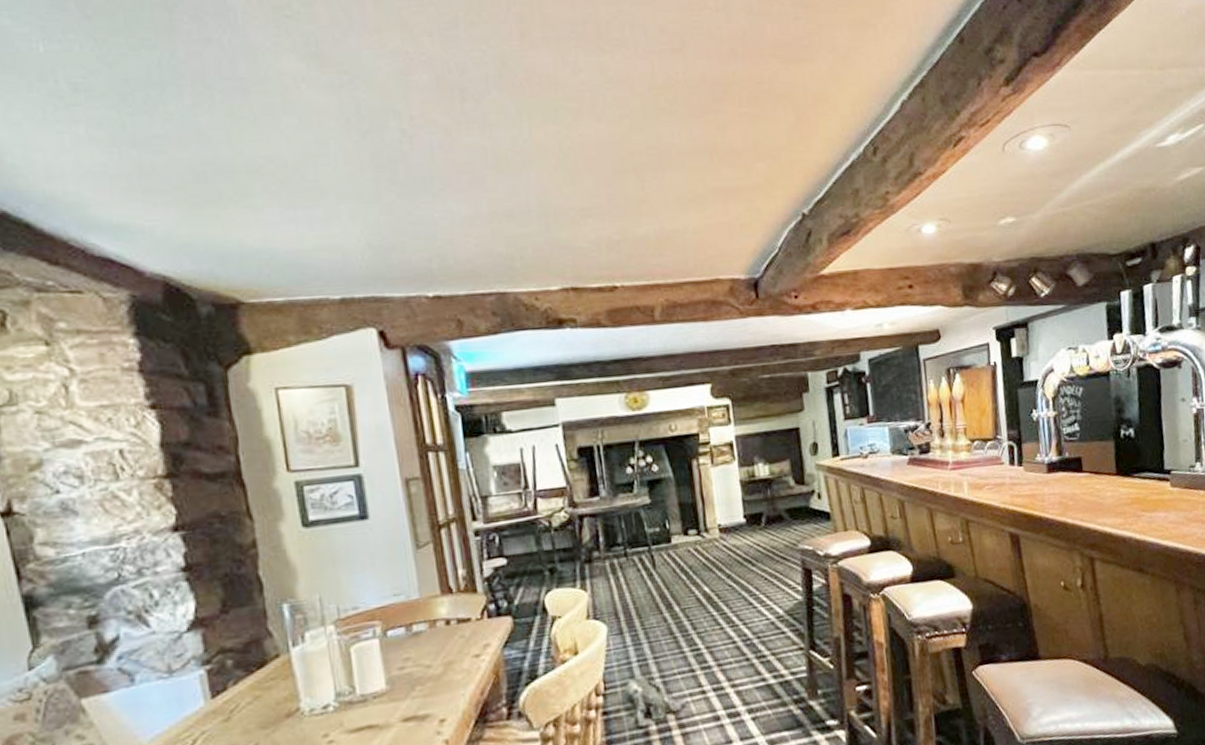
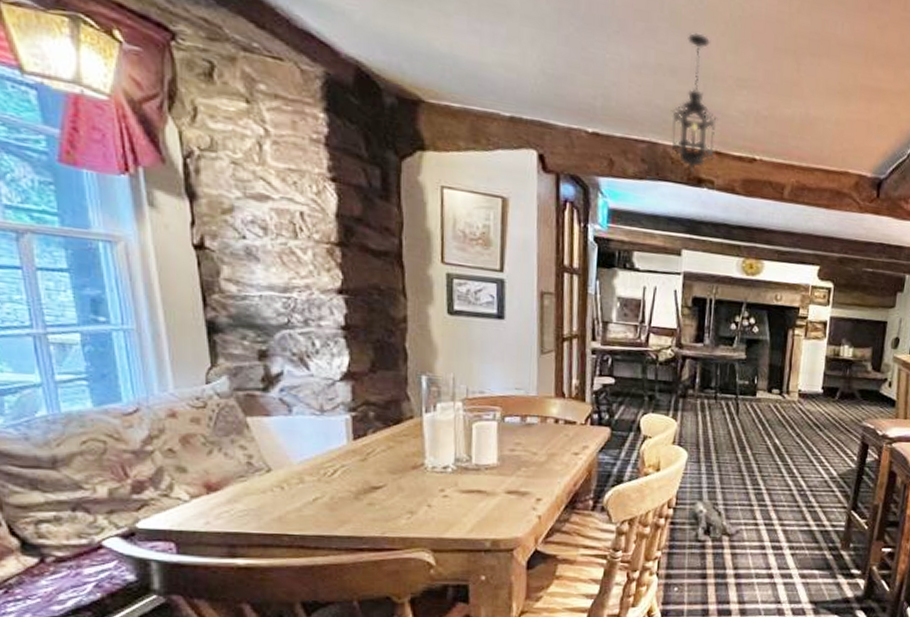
hanging lantern: none [514,172,573,316] -> present [669,32,719,173]

